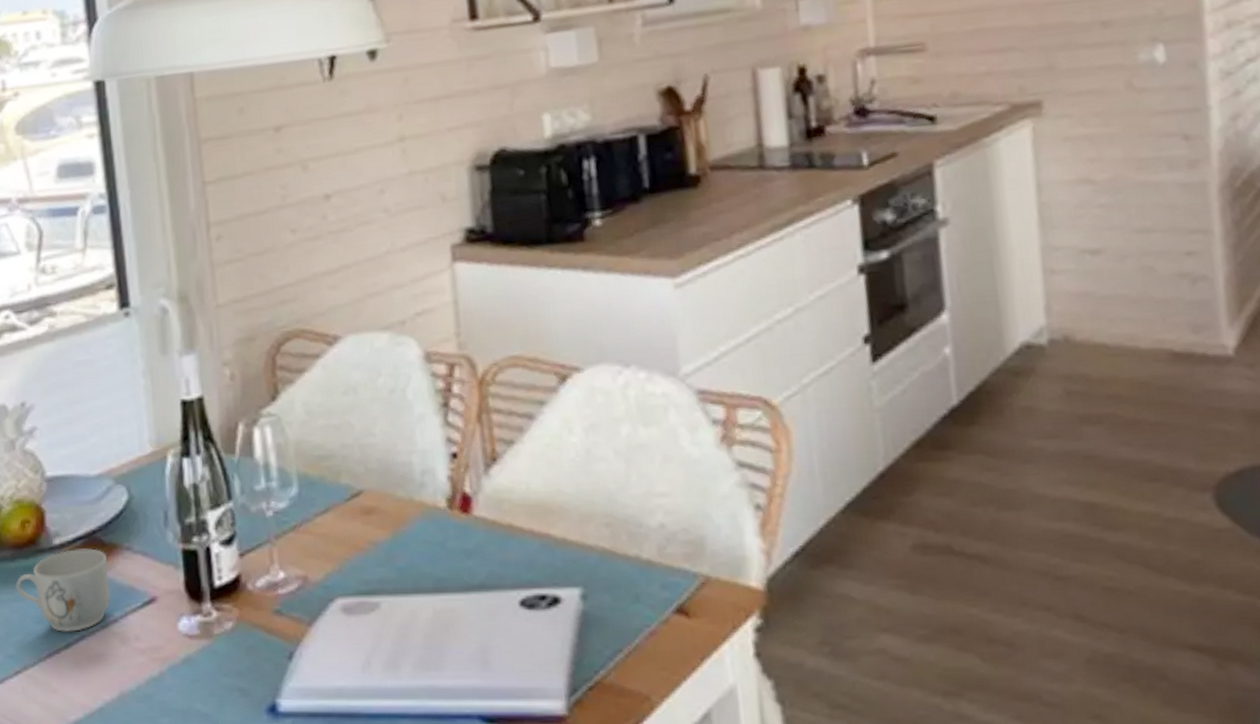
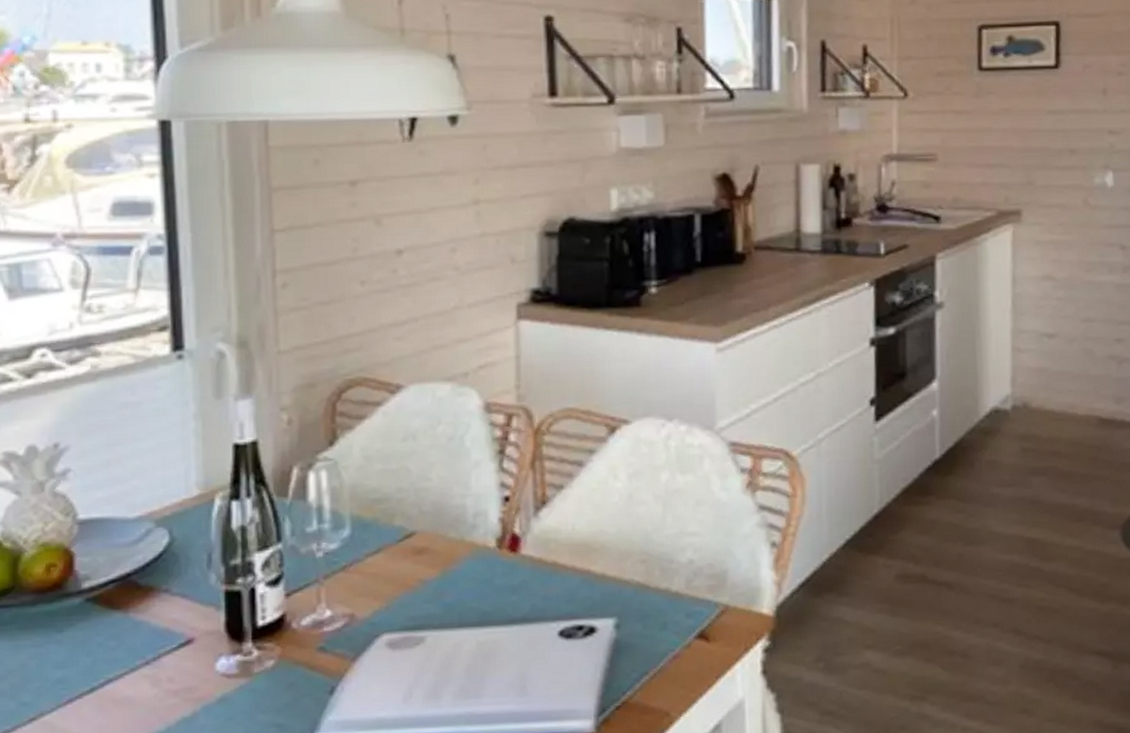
mug: present [16,548,111,632] -> none [35,591,144,677]

